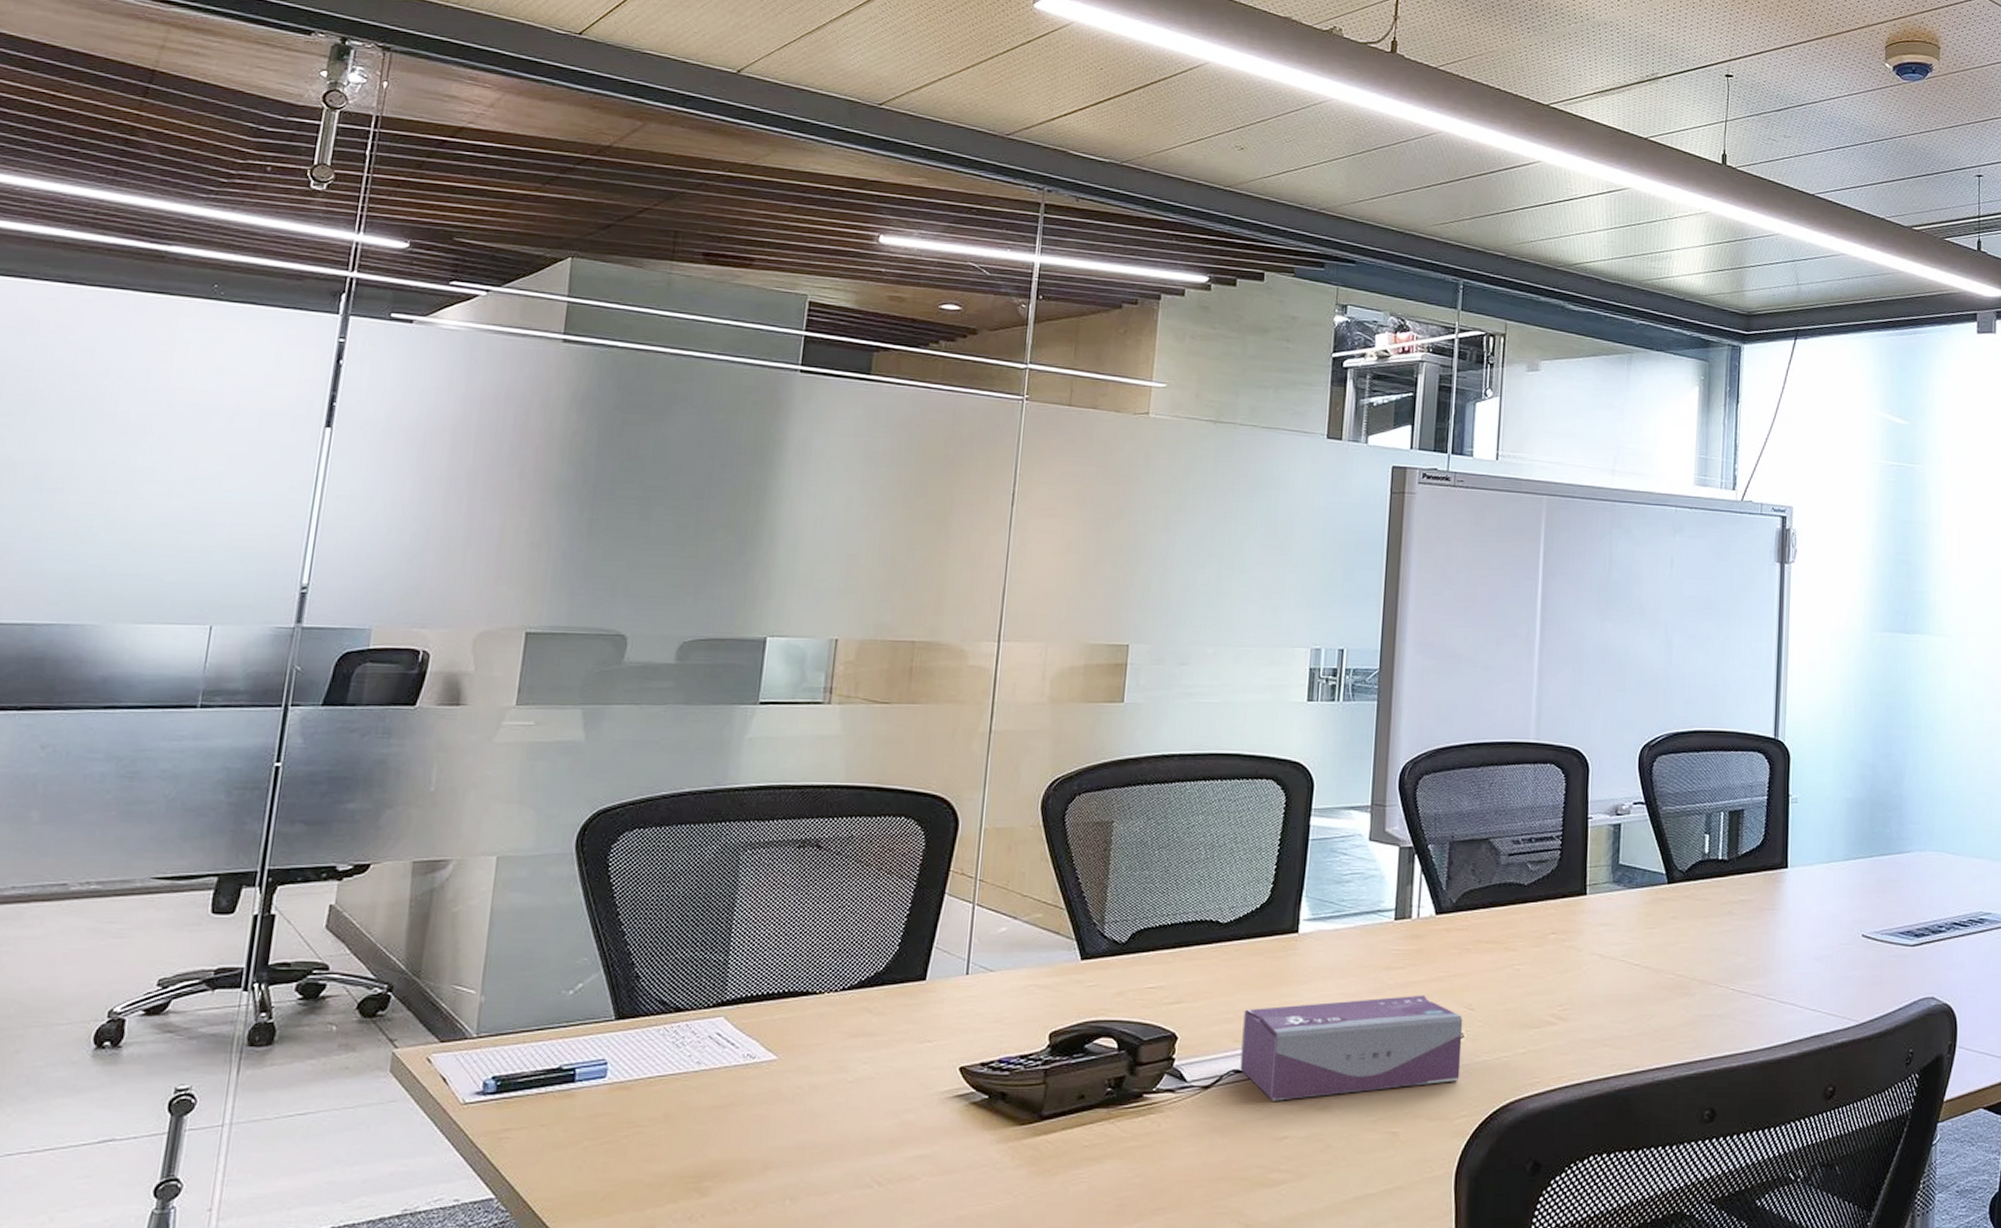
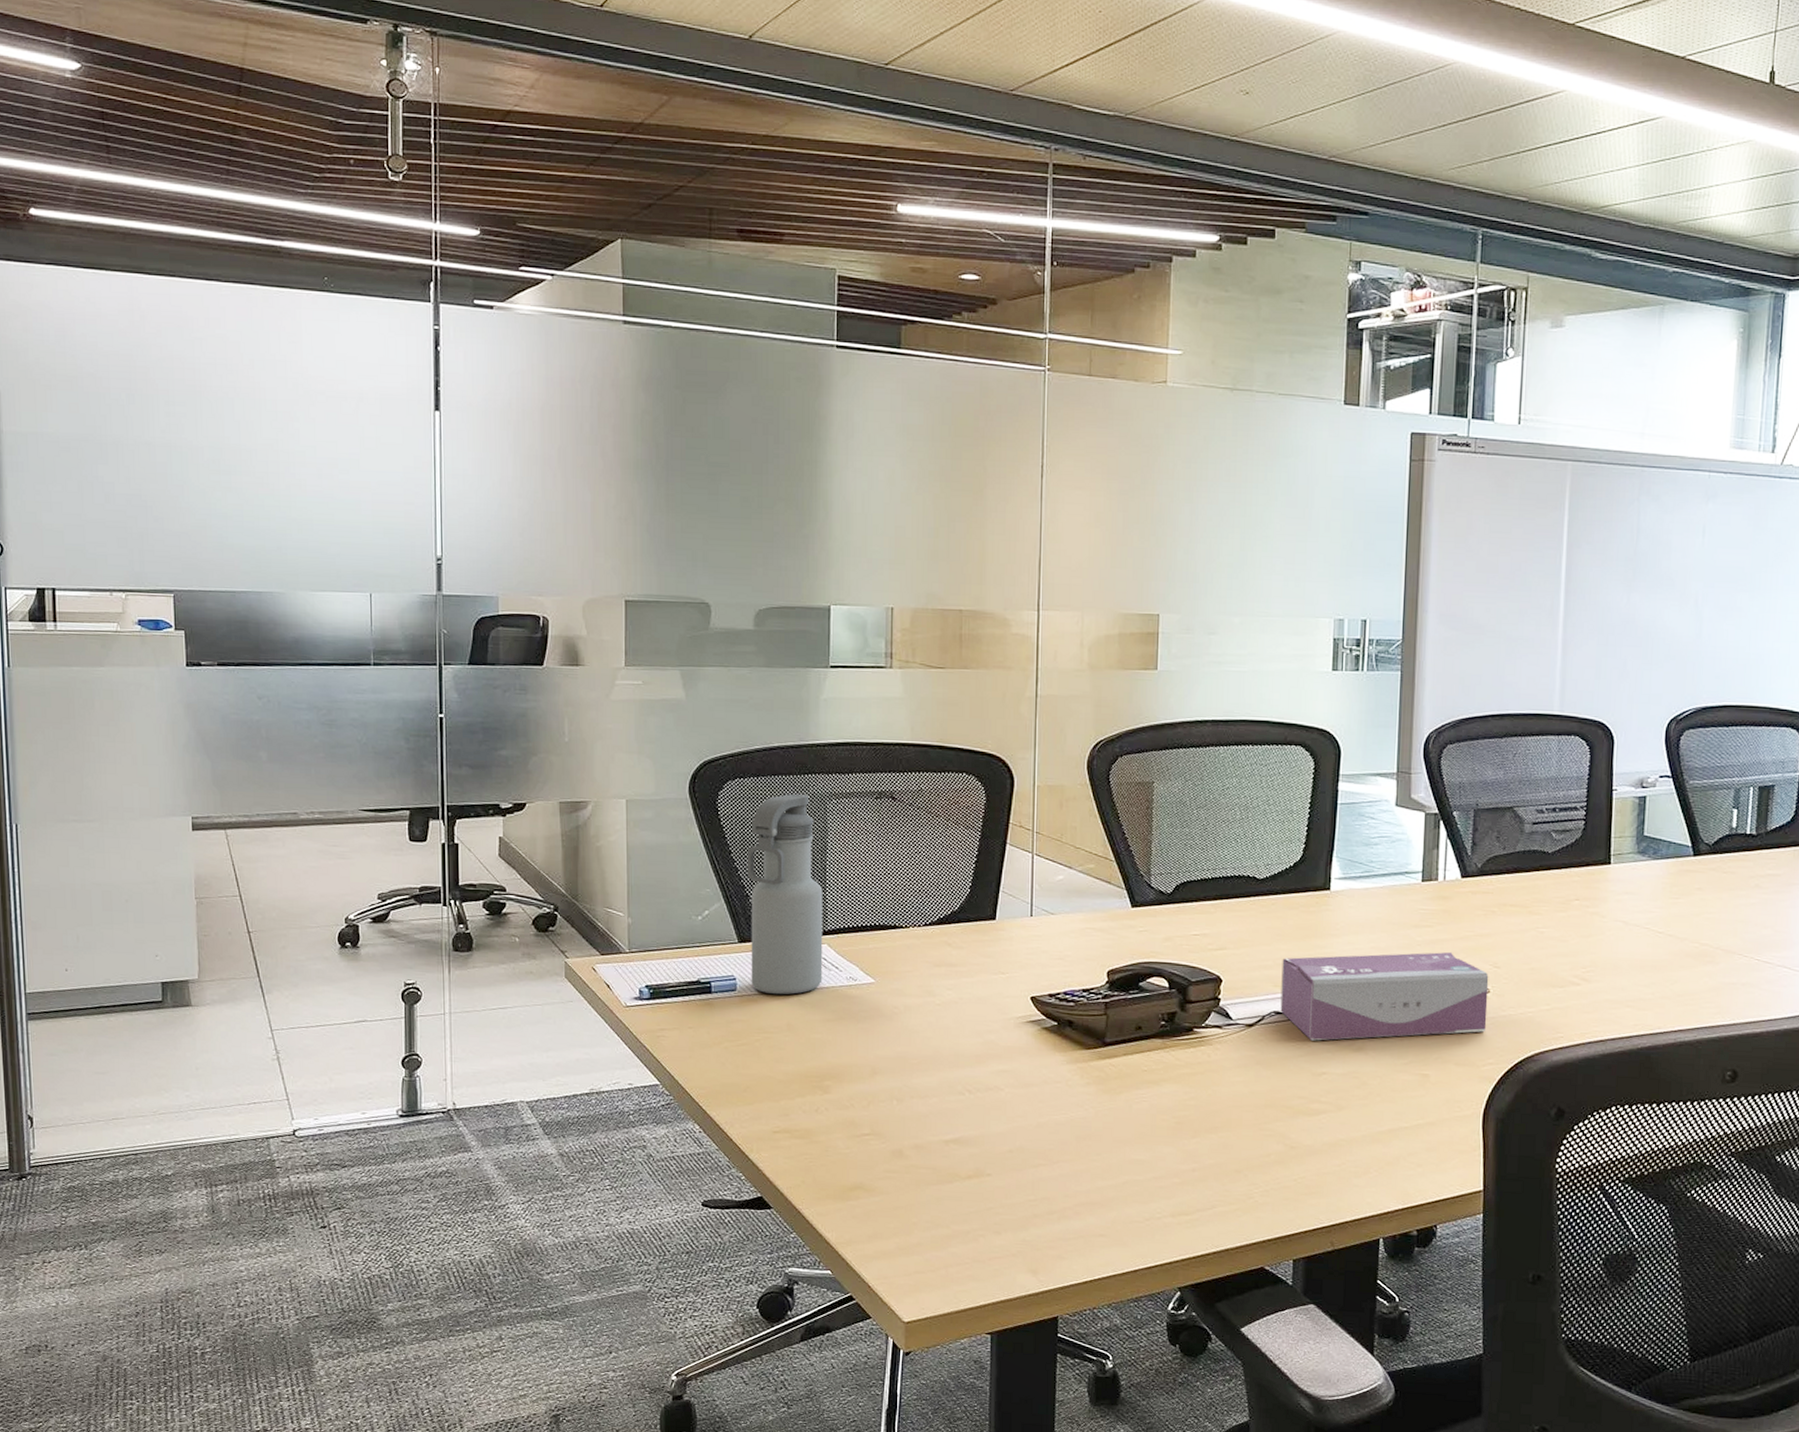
water bottle: none [625,845,725,1080] -> present [747,794,823,995]

